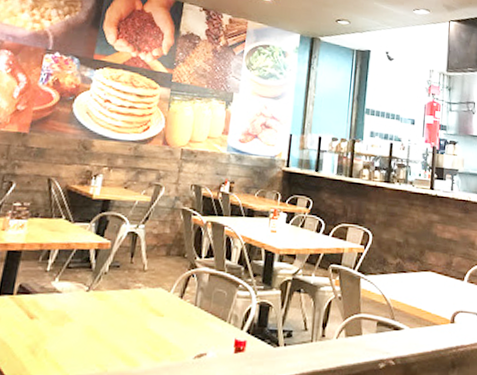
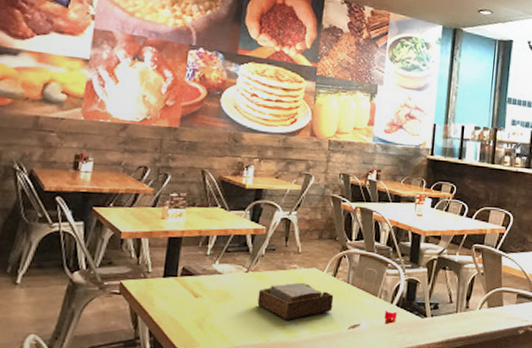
napkin holder: none [96,304,180,347] -> present [257,283,334,320]

